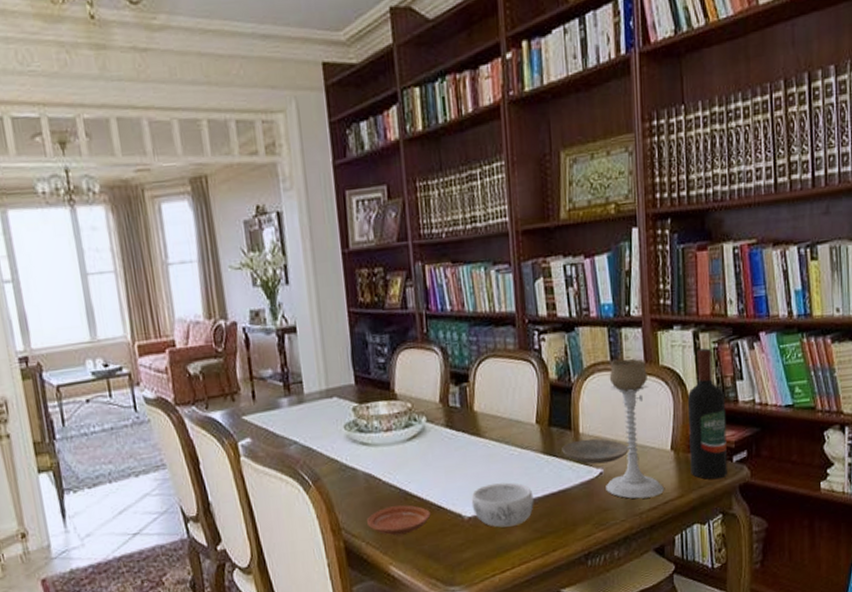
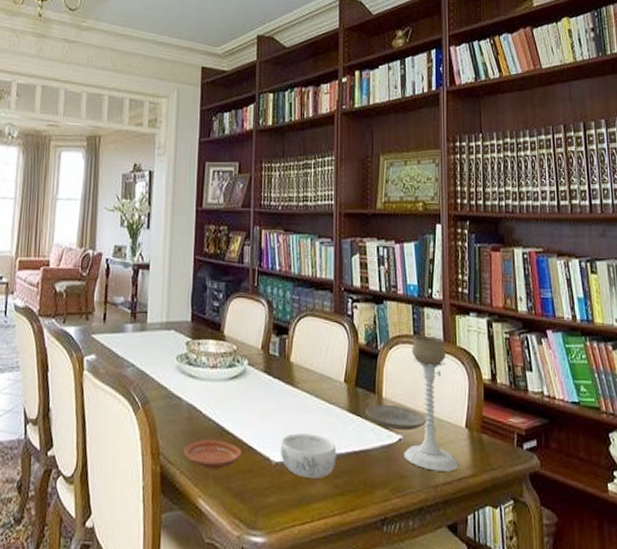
wine bottle: present [687,348,727,480] -> none [481,337,518,464]

